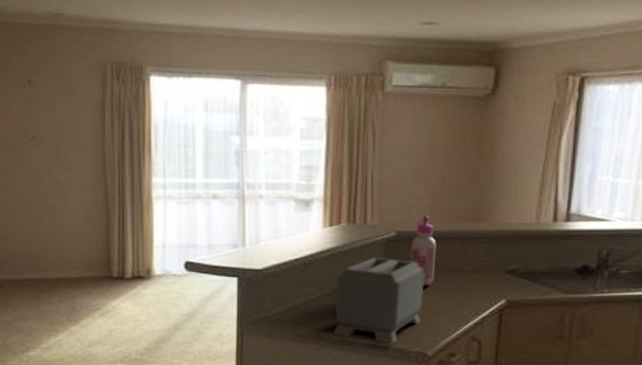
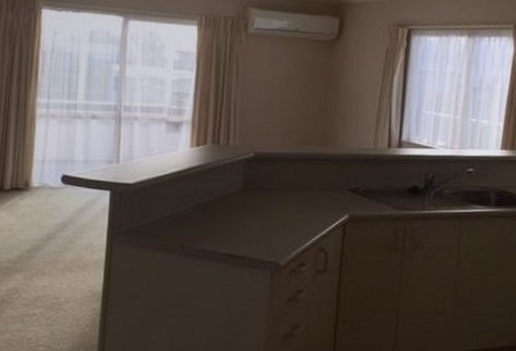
toaster: present [333,257,425,344] -> none [195,174,279,254]
glue bottle: present [411,216,437,286] -> none [267,139,290,202]

